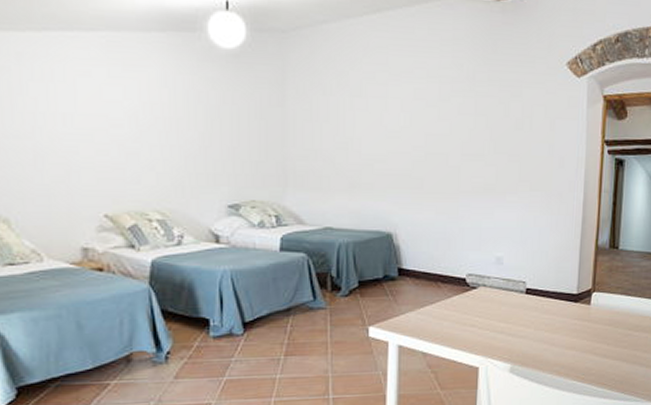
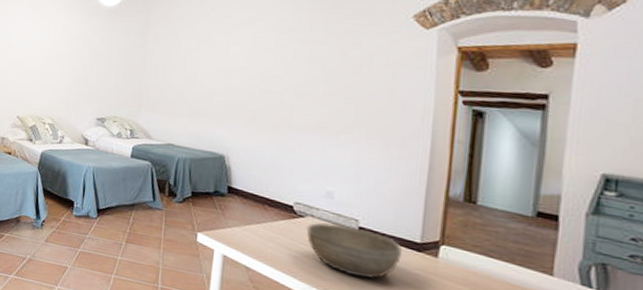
bowl: none [479,290,562,339] -> present [306,222,402,279]

